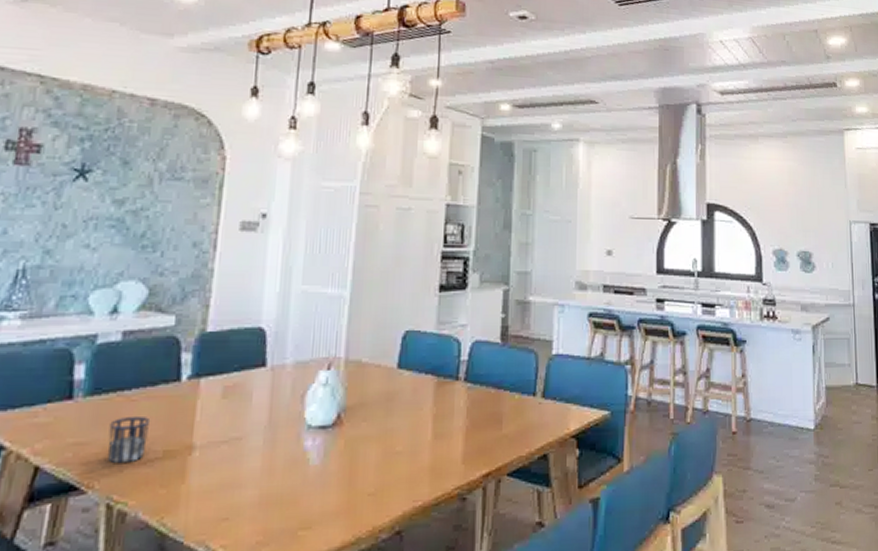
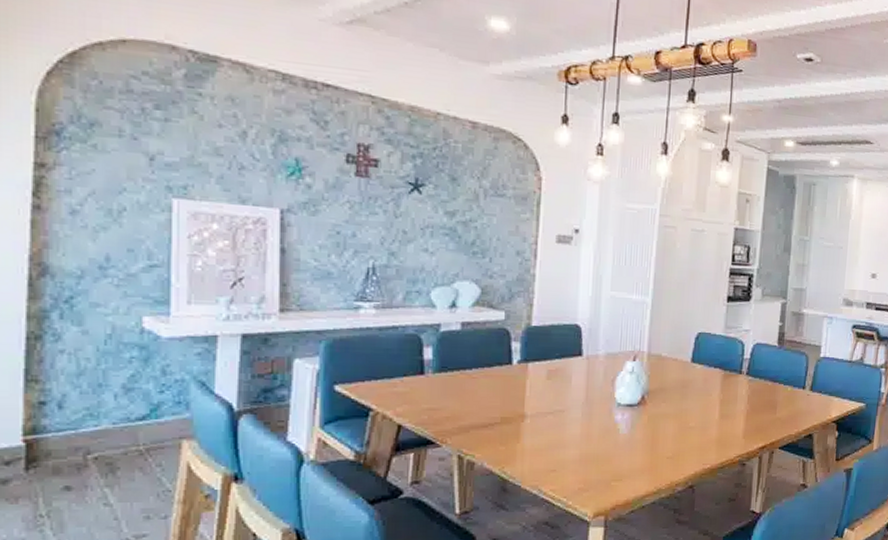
cup: present [108,415,149,464] -> none [455,389,488,426]

